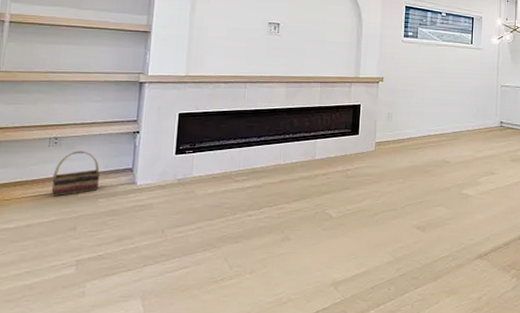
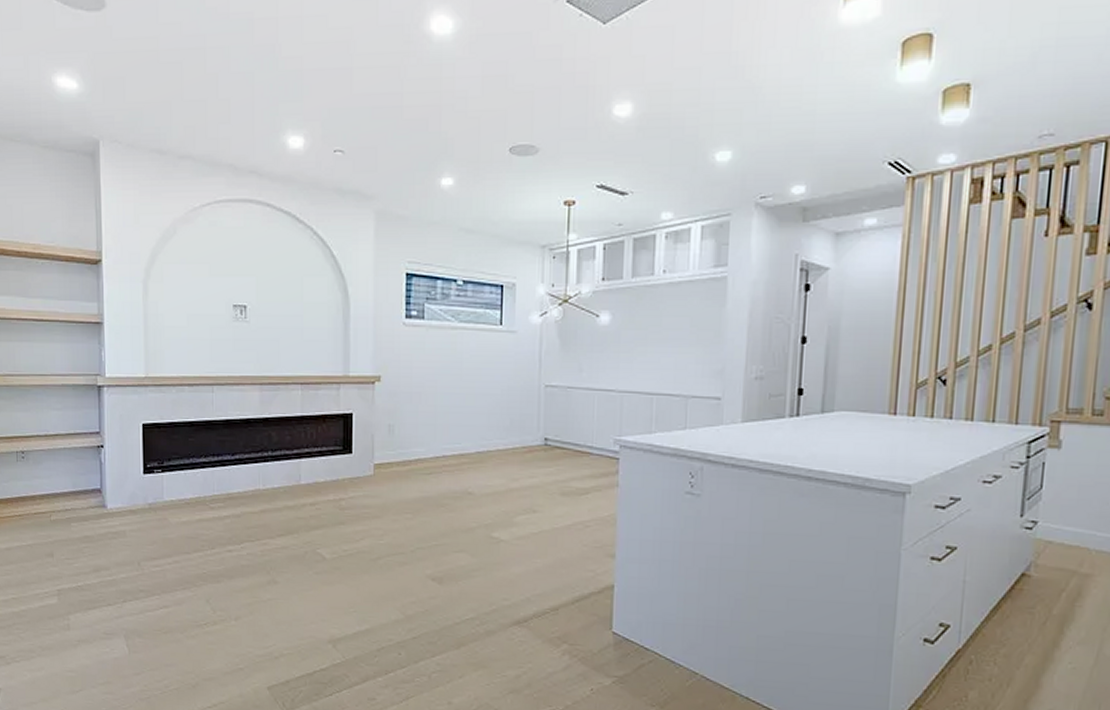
basket: present [51,151,101,197] -> none [24,467,70,518]

